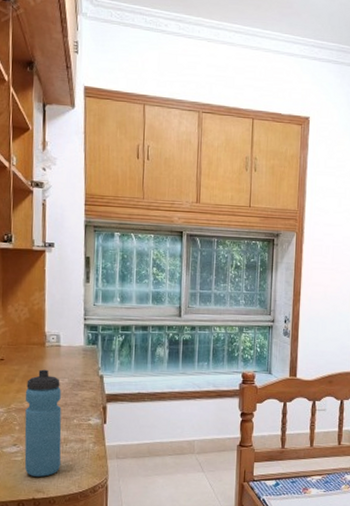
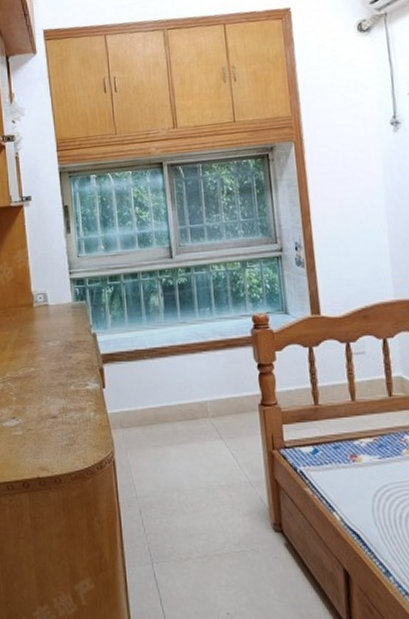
water bottle: present [24,369,62,477] -> none [18,332,63,452]

